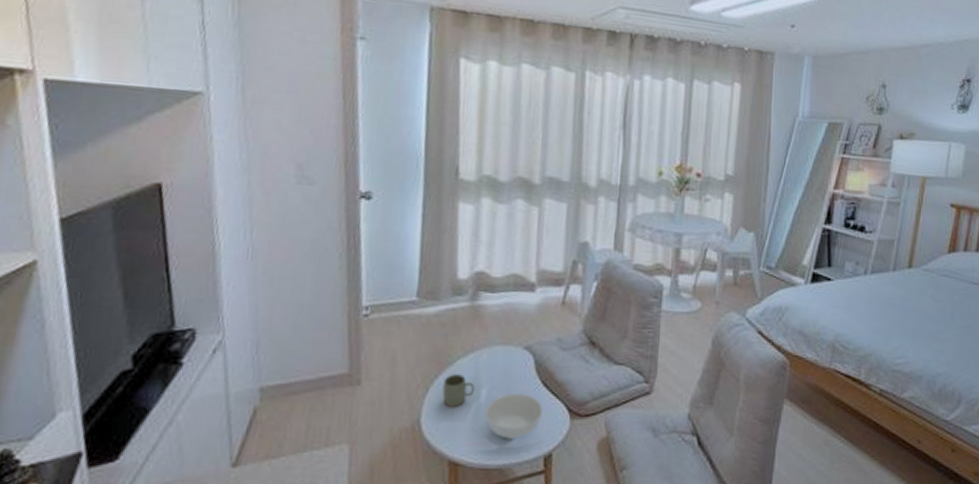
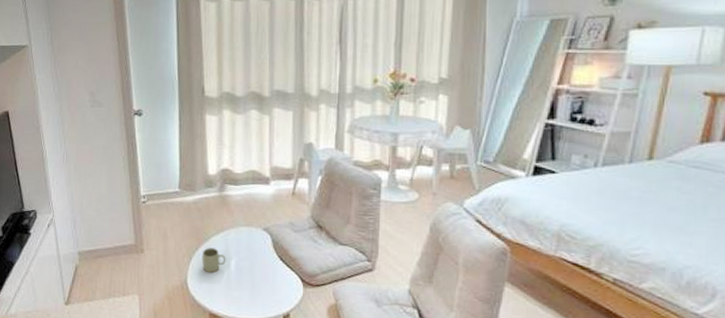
bowl: present [484,393,544,439] -> none [234,264,281,301]

